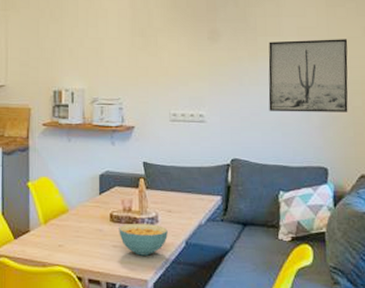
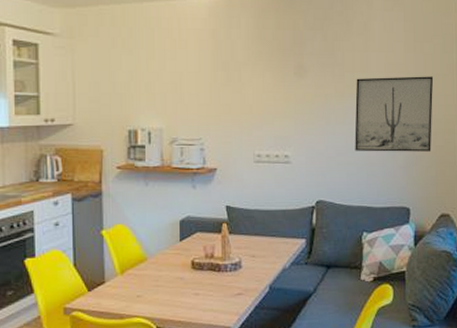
cereal bowl: present [119,224,168,256] -> none [201,270,251,303]

